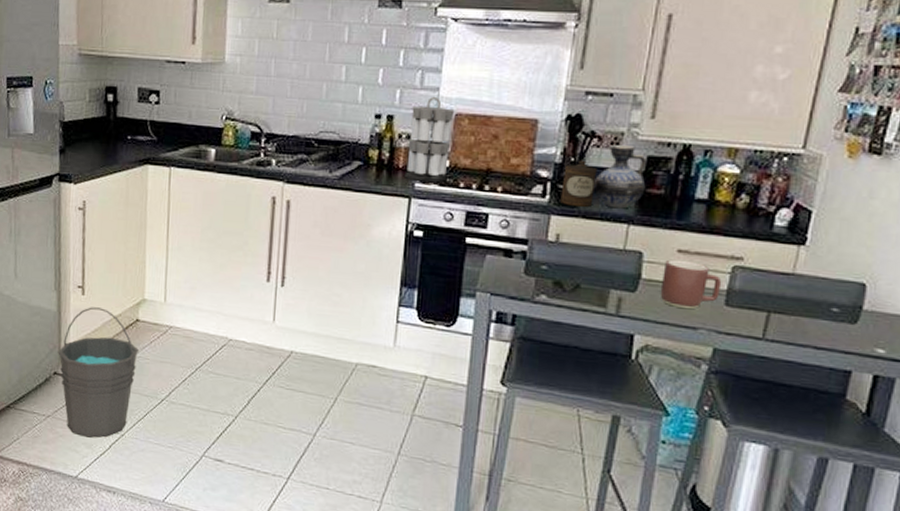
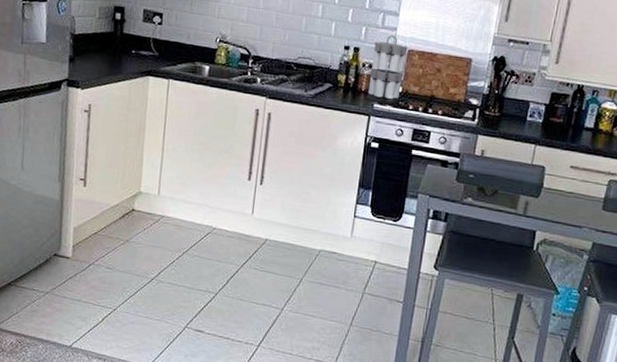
bucket: present [58,307,139,438] -> none [58,197,133,312]
canister: present [560,160,597,207] -> none [486,92,515,130]
ceramic jug: present [593,144,648,209] -> none [510,82,552,133]
mug: present [660,259,722,310] -> none [556,173,601,213]

